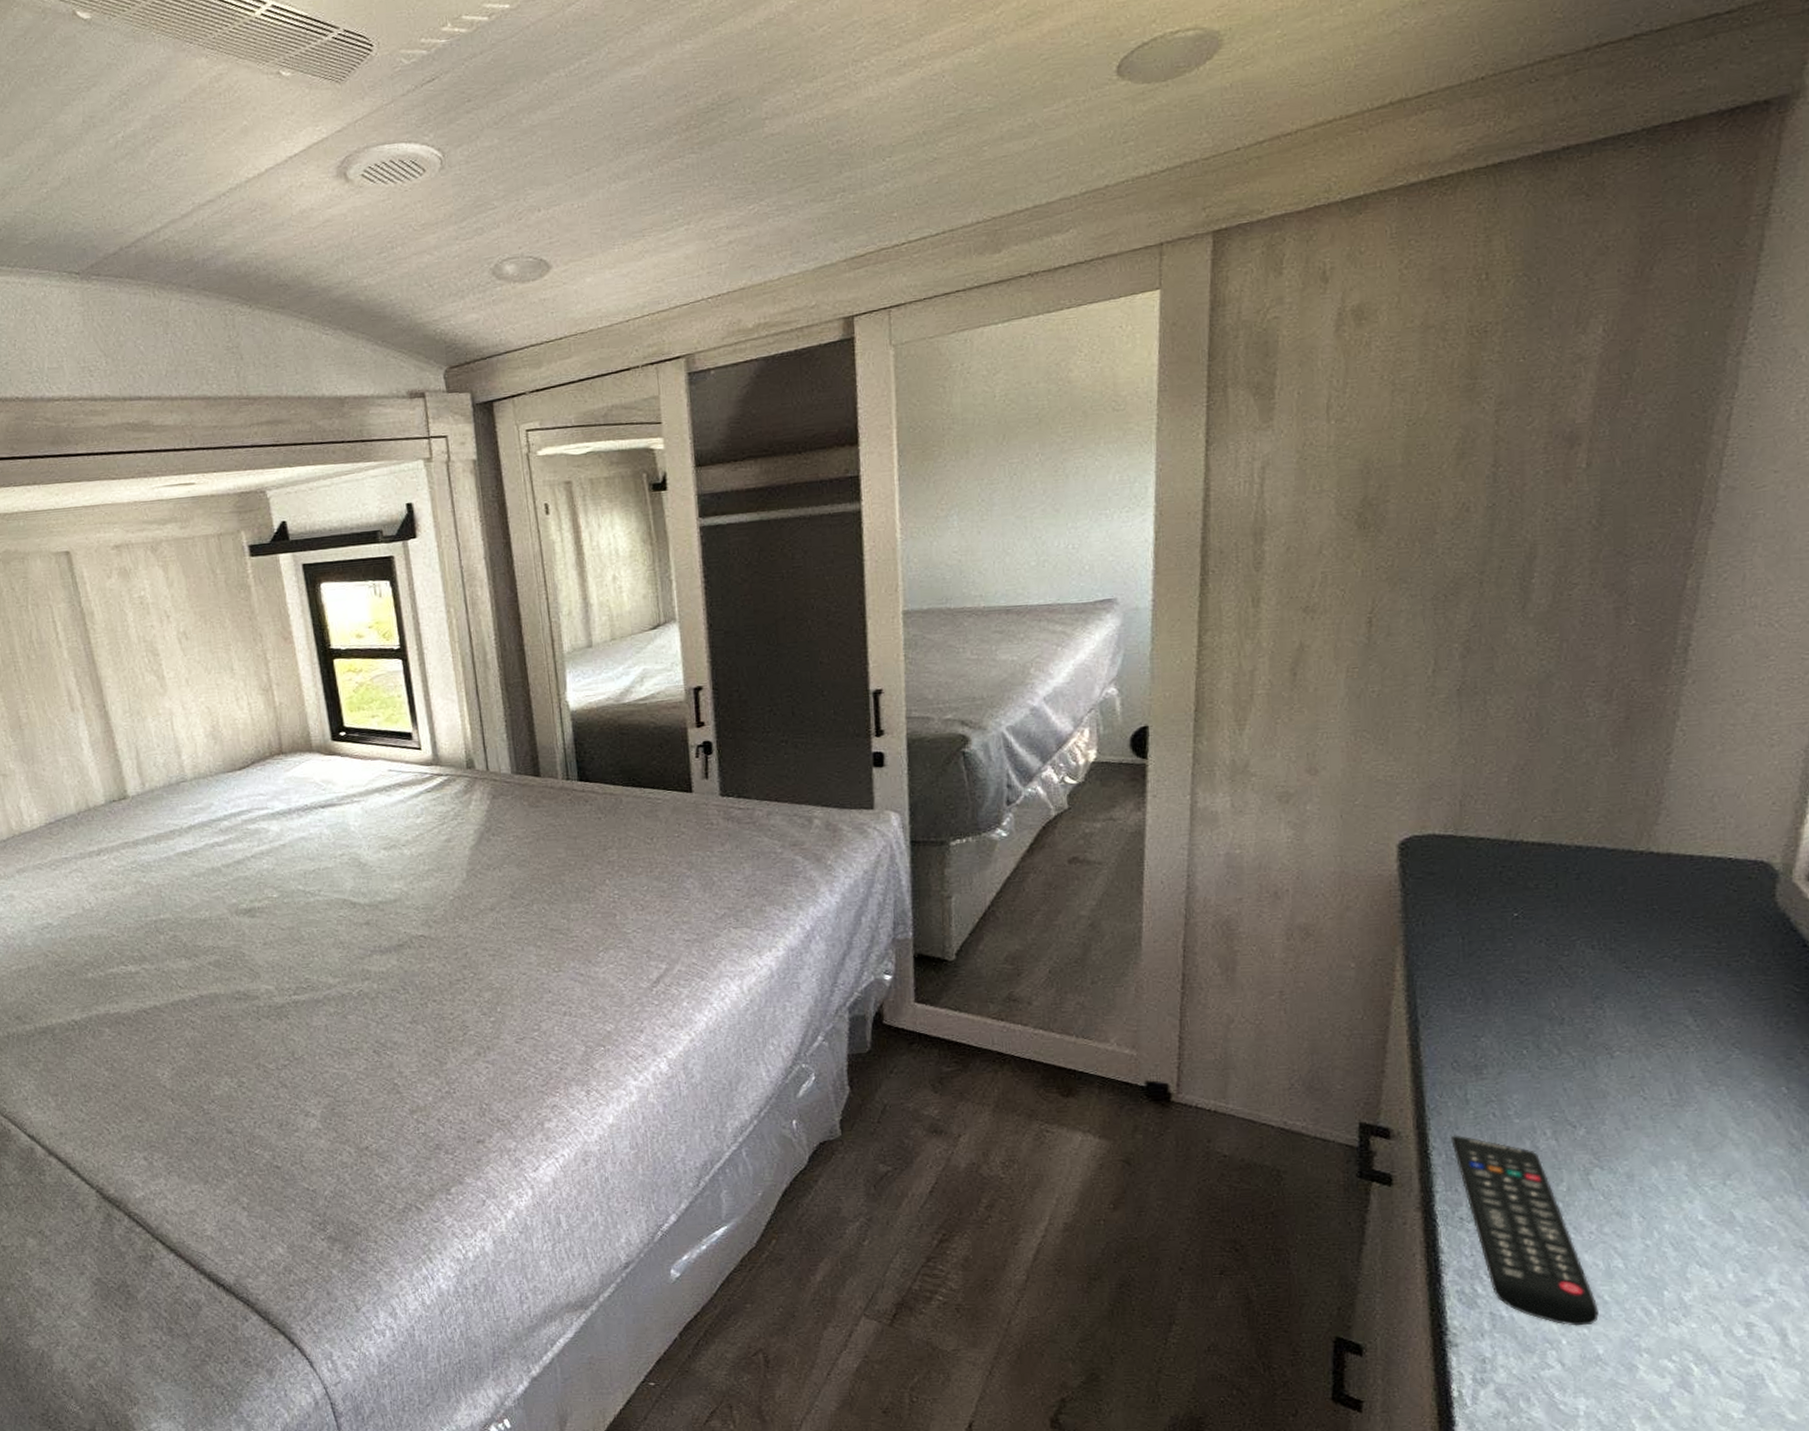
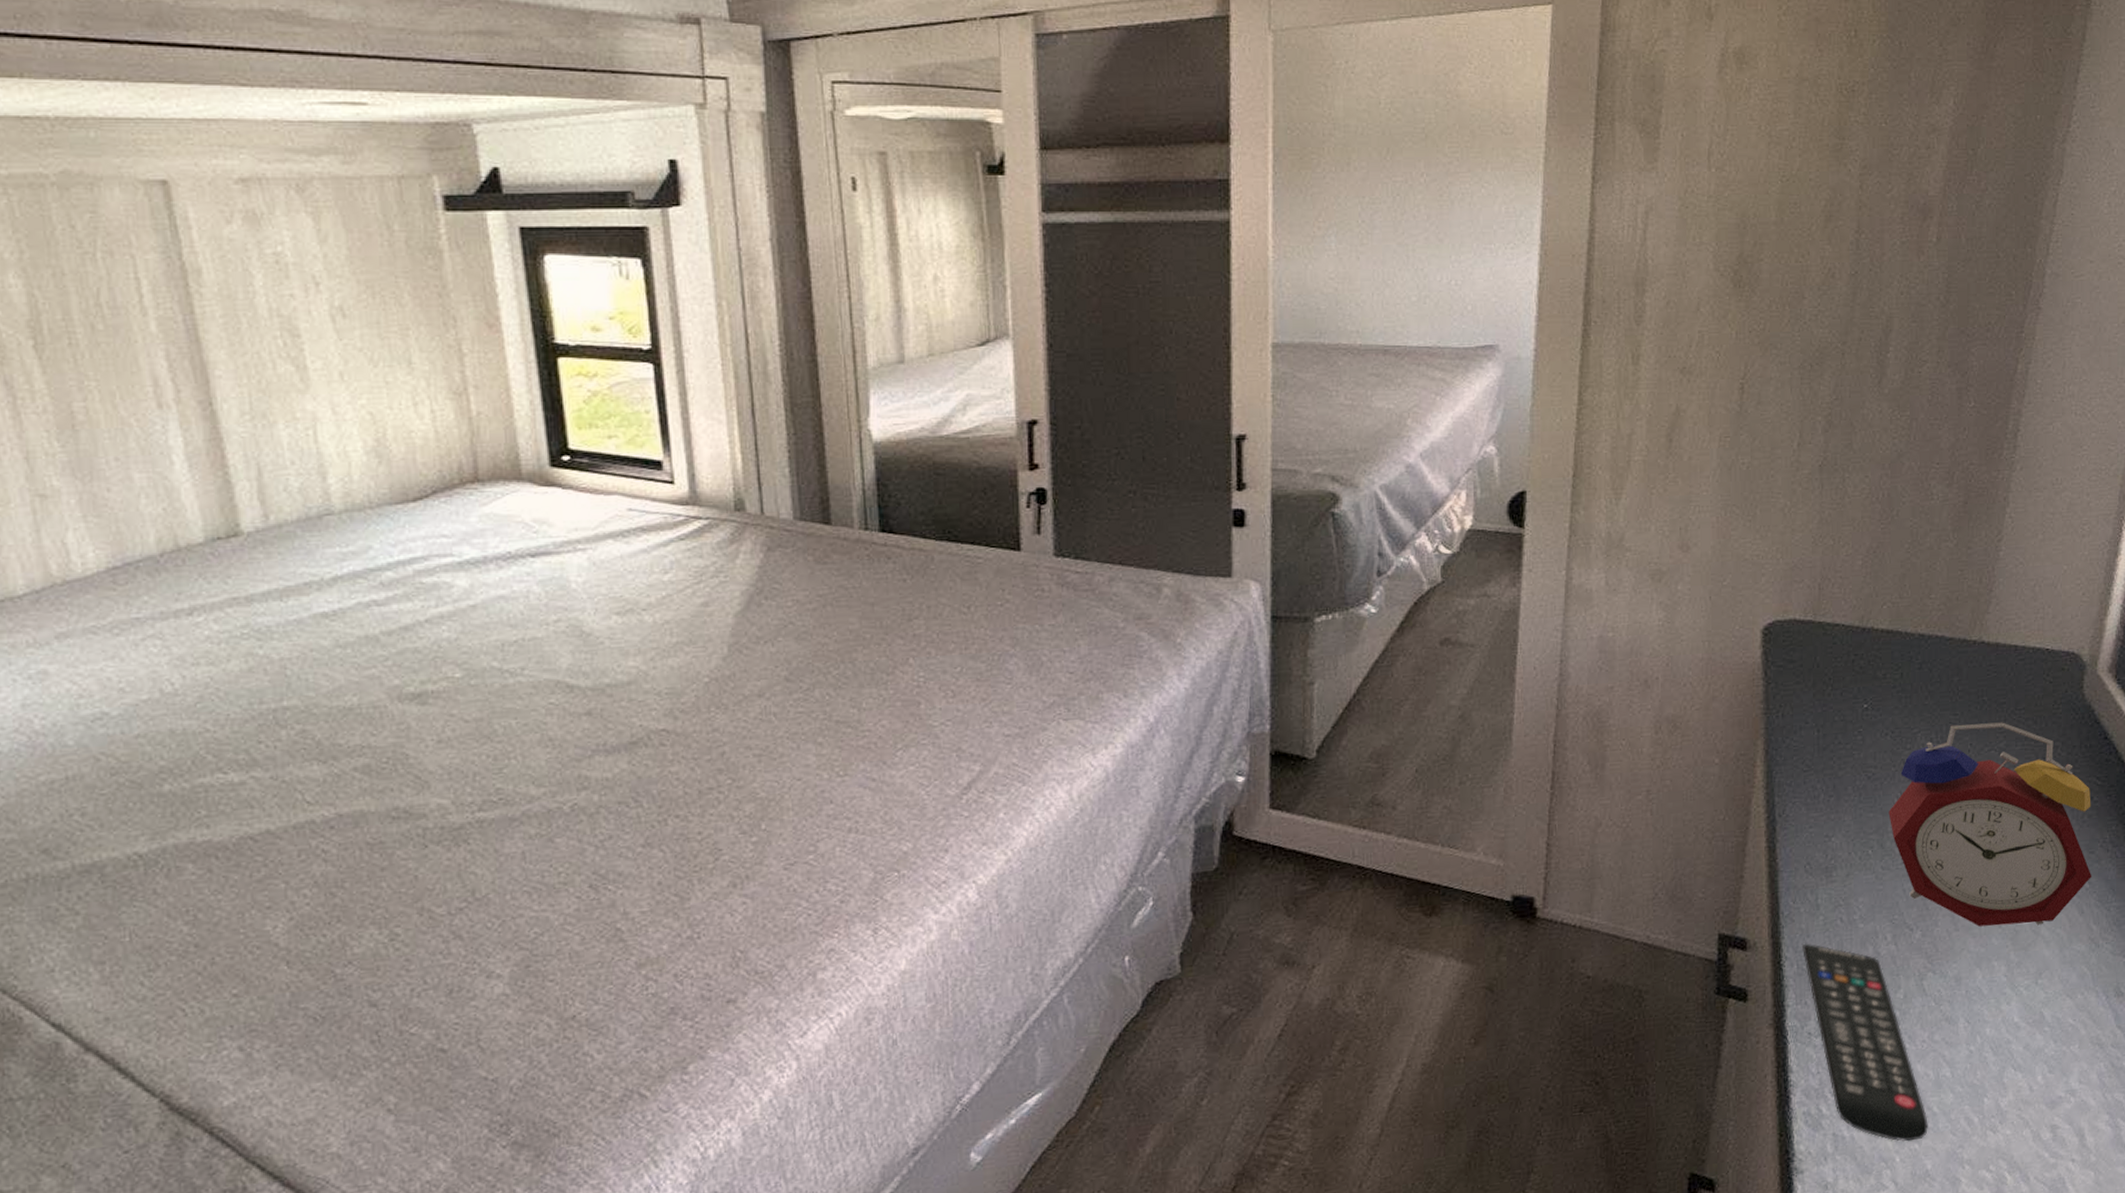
alarm clock: none [1545,930,1791,1128] -> present [1888,722,2092,927]

